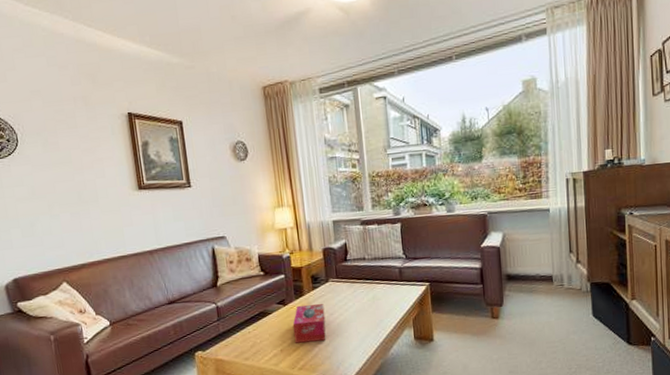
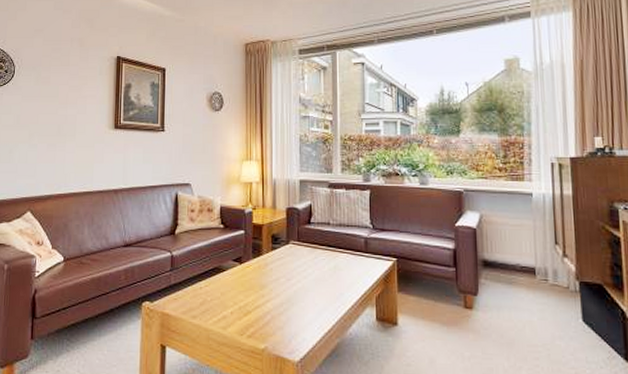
tissue box: present [292,304,326,343] -> none [246,265,282,308]

